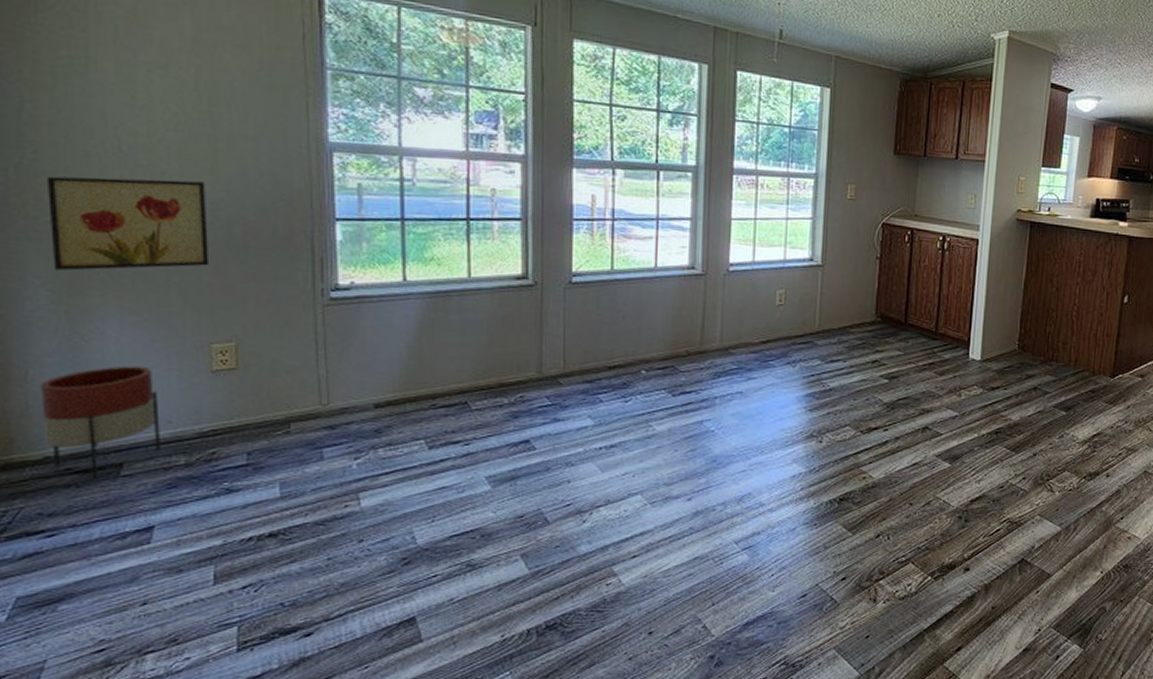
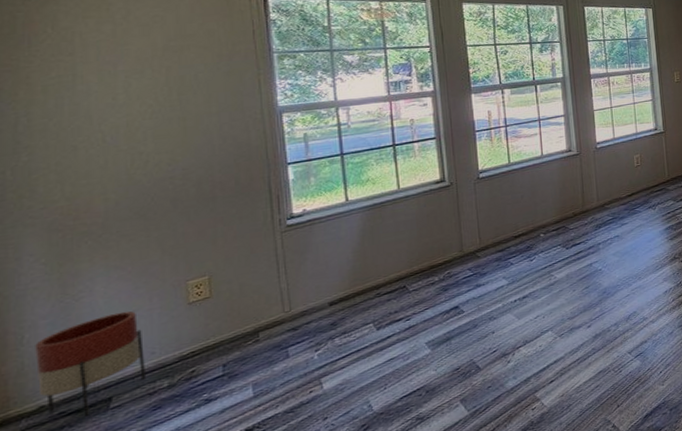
wall art: present [46,176,210,271] -> none [39,154,184,246]

